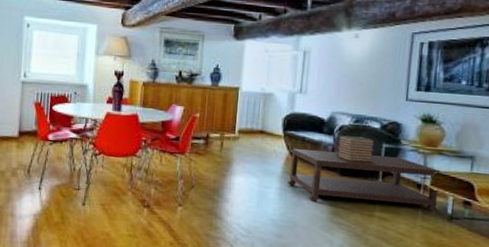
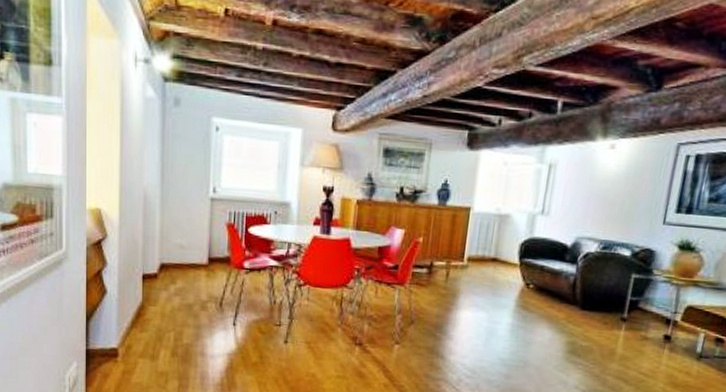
coffee table: present [287,149,441,213] -> none [520,279,694,351]
book stack: present [336,135,375,162] -> none [577,264,624,295]

